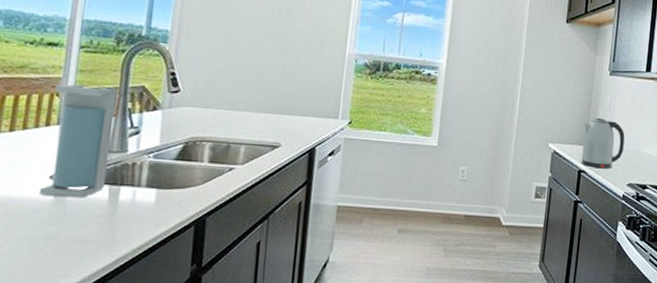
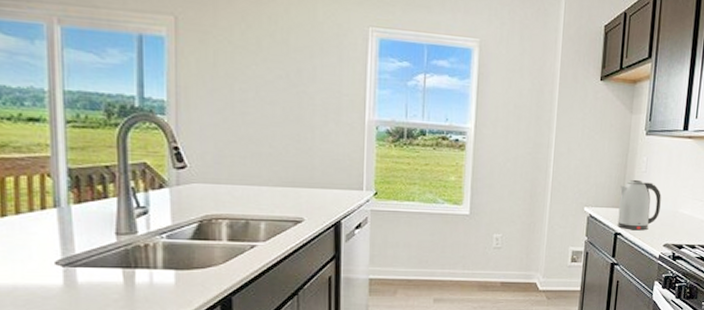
soap dispenser: present [39,84,117,198] -> none [44,163,118,283]

